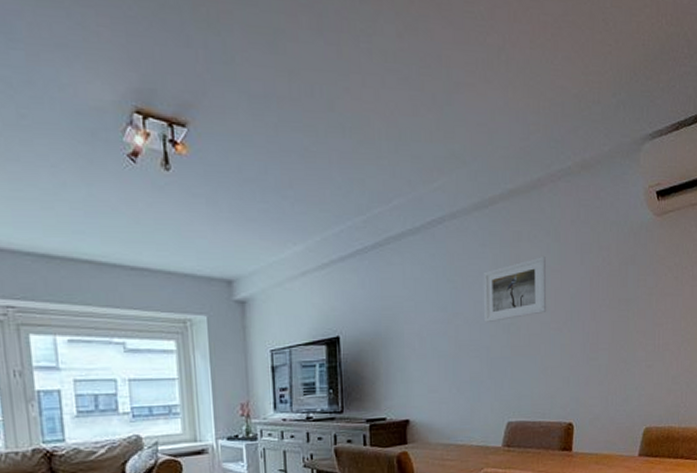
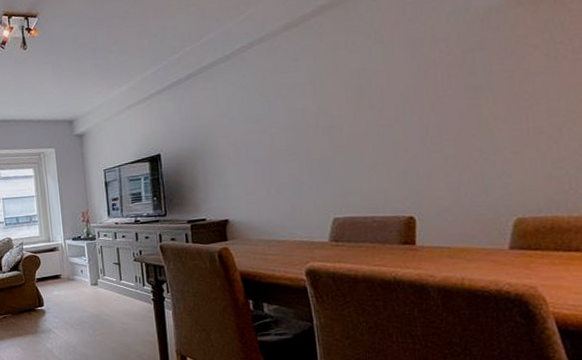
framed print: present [483,257,547,323] -> none [296,59,373,129]

